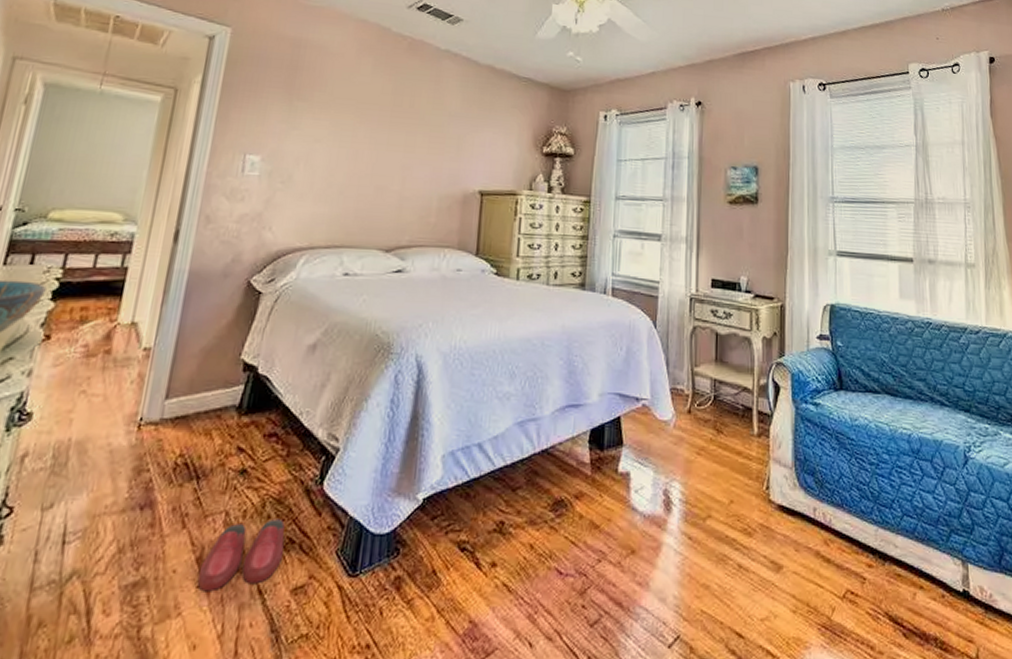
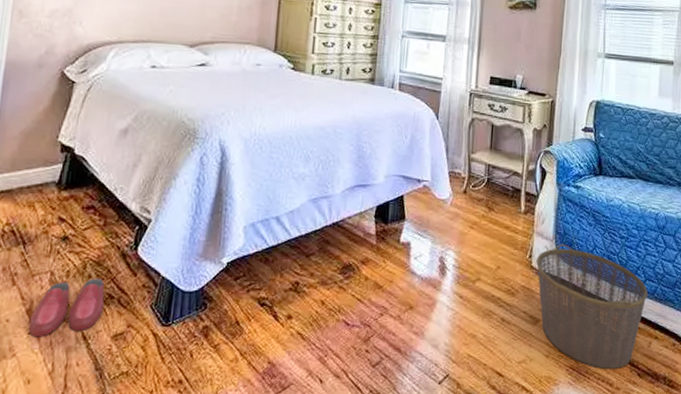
basket: none [775,472,908,628] -> present [536,244,648,369]

